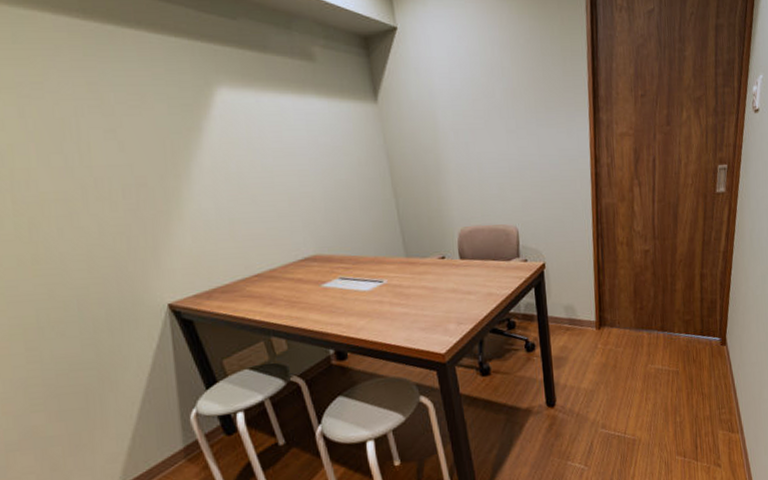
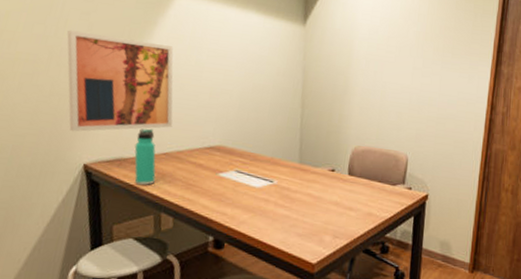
wall art: none [95,152,256,272] -> present [67,30,173,132]
thermos bottle: none [219,251,255,314] -> present [134,128,156,186]

